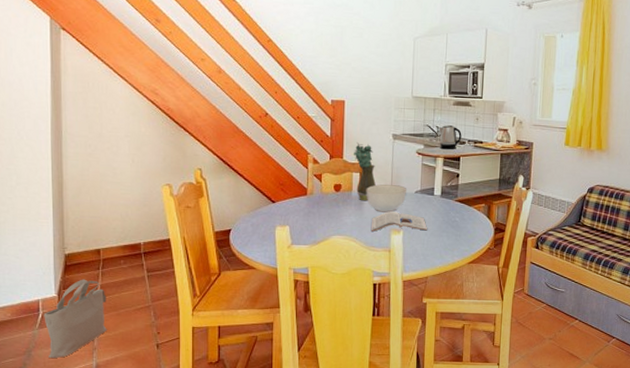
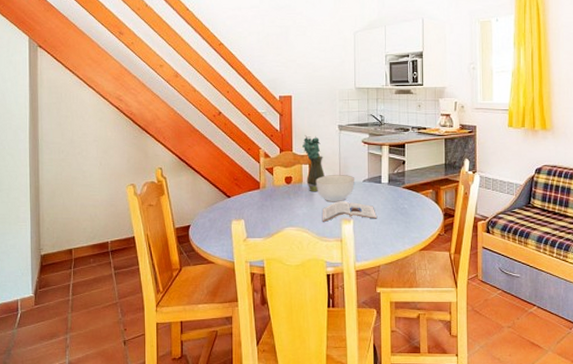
tote bag: present [44,279,107,358] -> none [22,278,78,356]
kettle: present [438,124,462,150] -> none [382,113,405,138]

